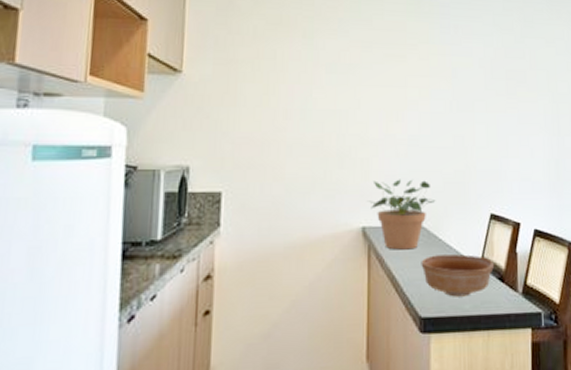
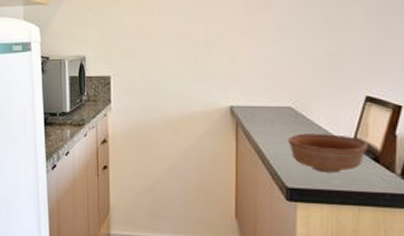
potted plant: present [368,179,436,250] -> none [235,63,304,128]

